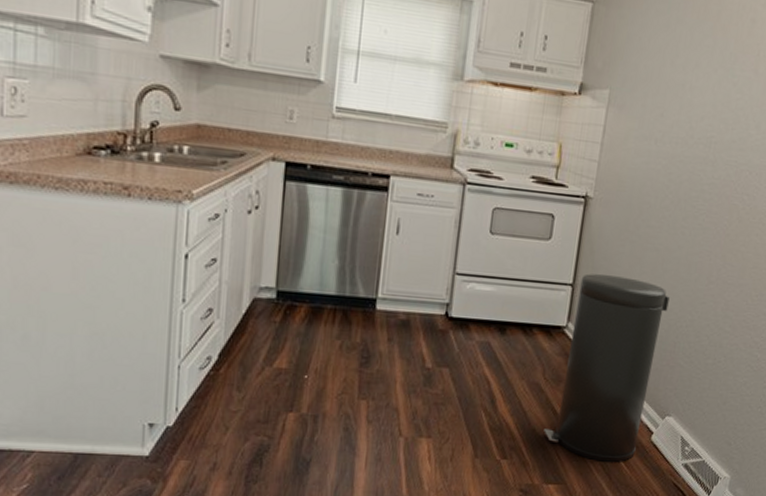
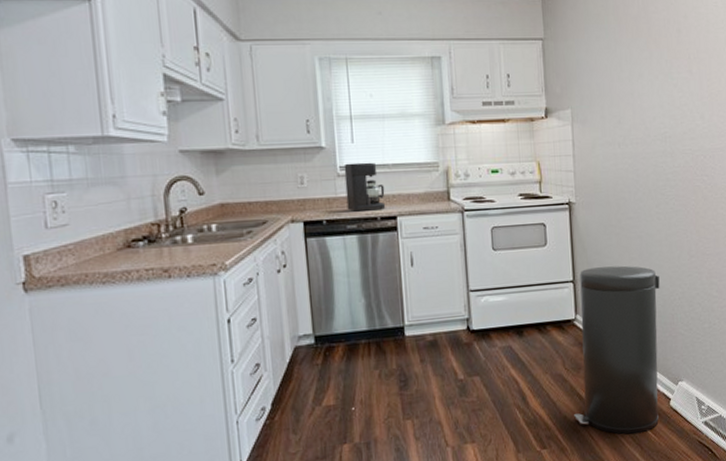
coffee maker: none [336,104,383,165] -> present [344,162,386,212]

